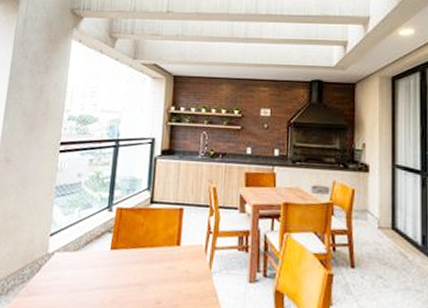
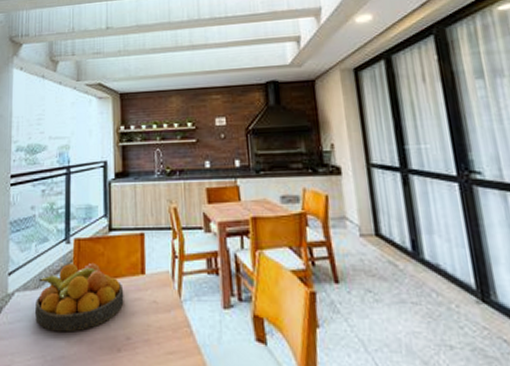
fruit bowl: none [72,230,159,293] -> present [34,264,124,332]

